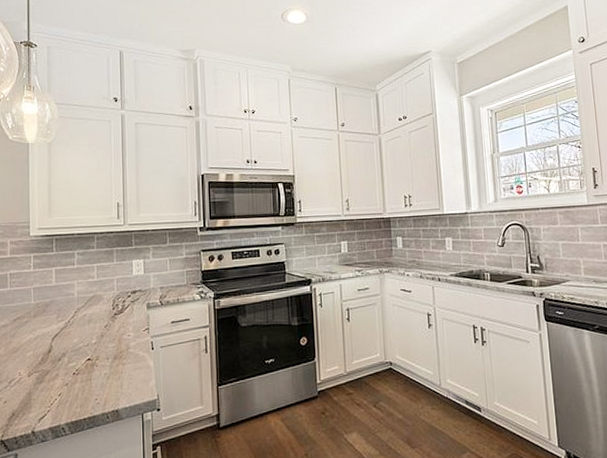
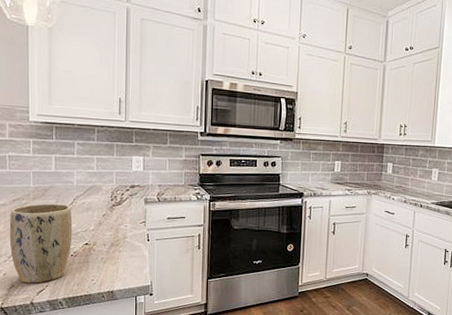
plant pot: none [10,318,74,410] -> present [9,203,73,283]

